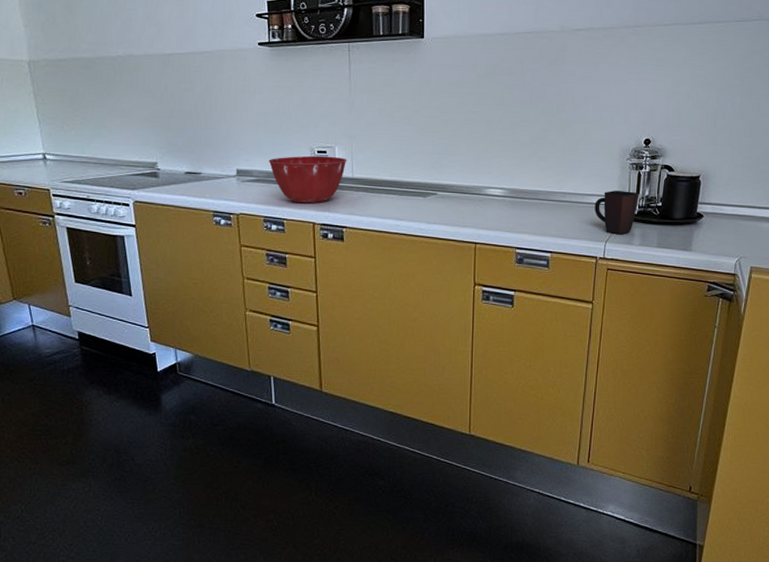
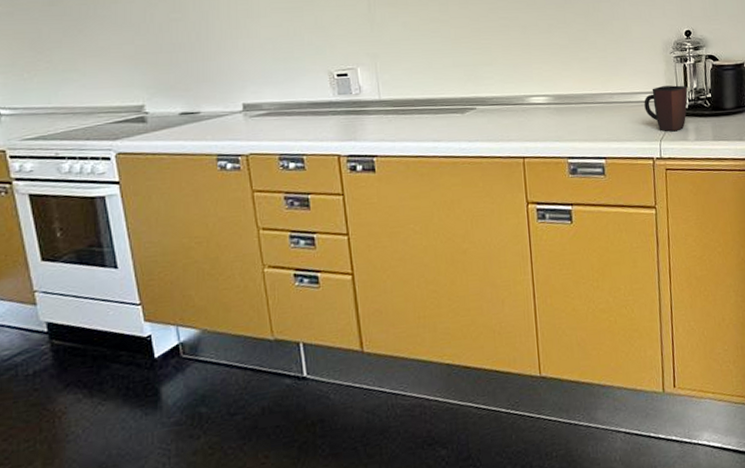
mixing bowl: present [268,155,347,204] -> none [280,78,372,135]

